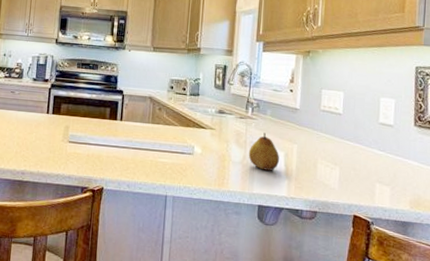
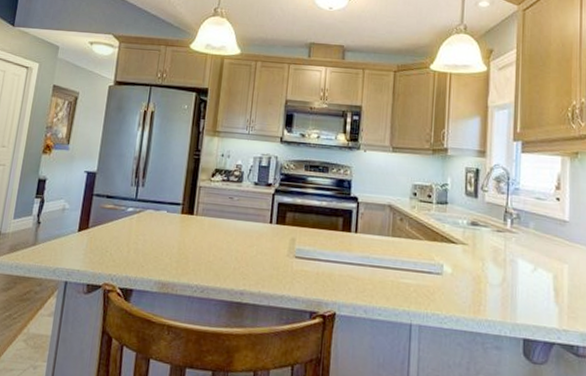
fruit: present [248,132,280,171] -> none [509,249,548,297]

